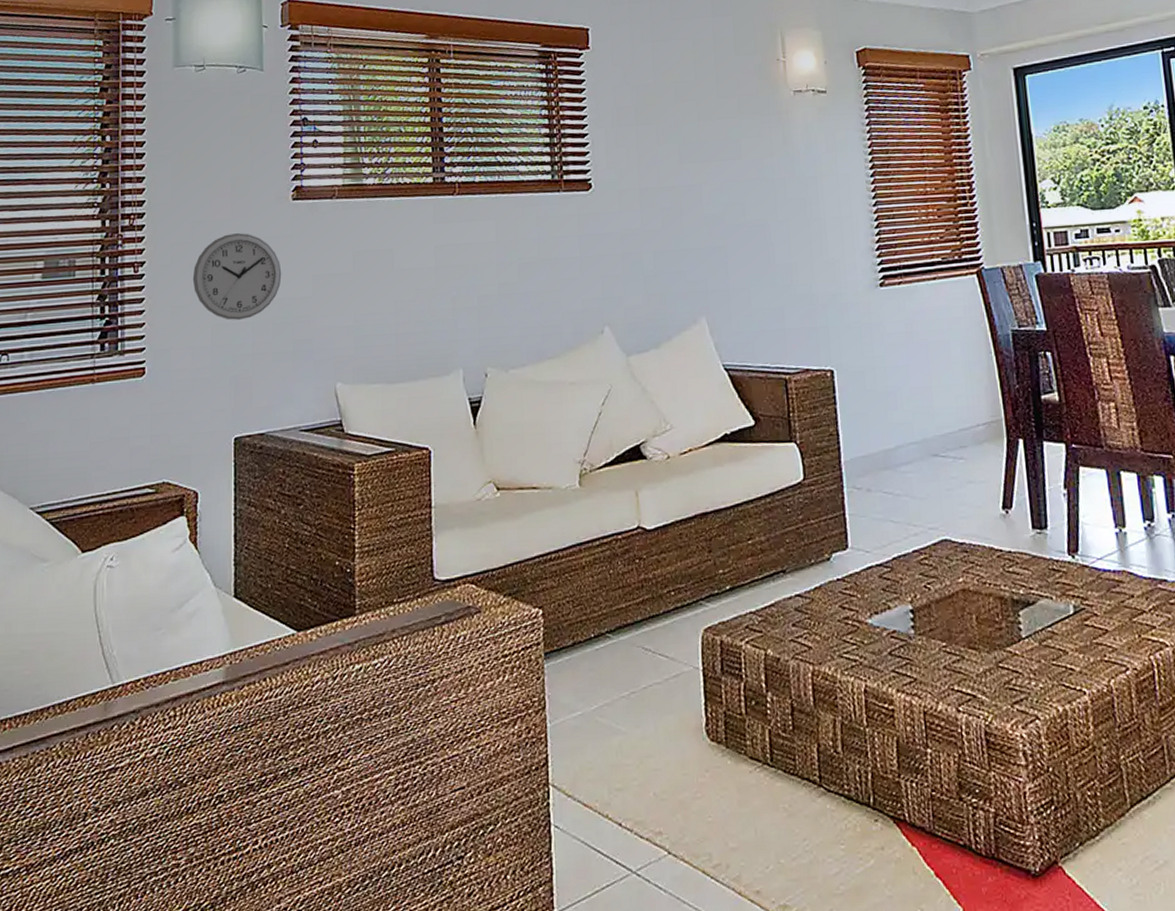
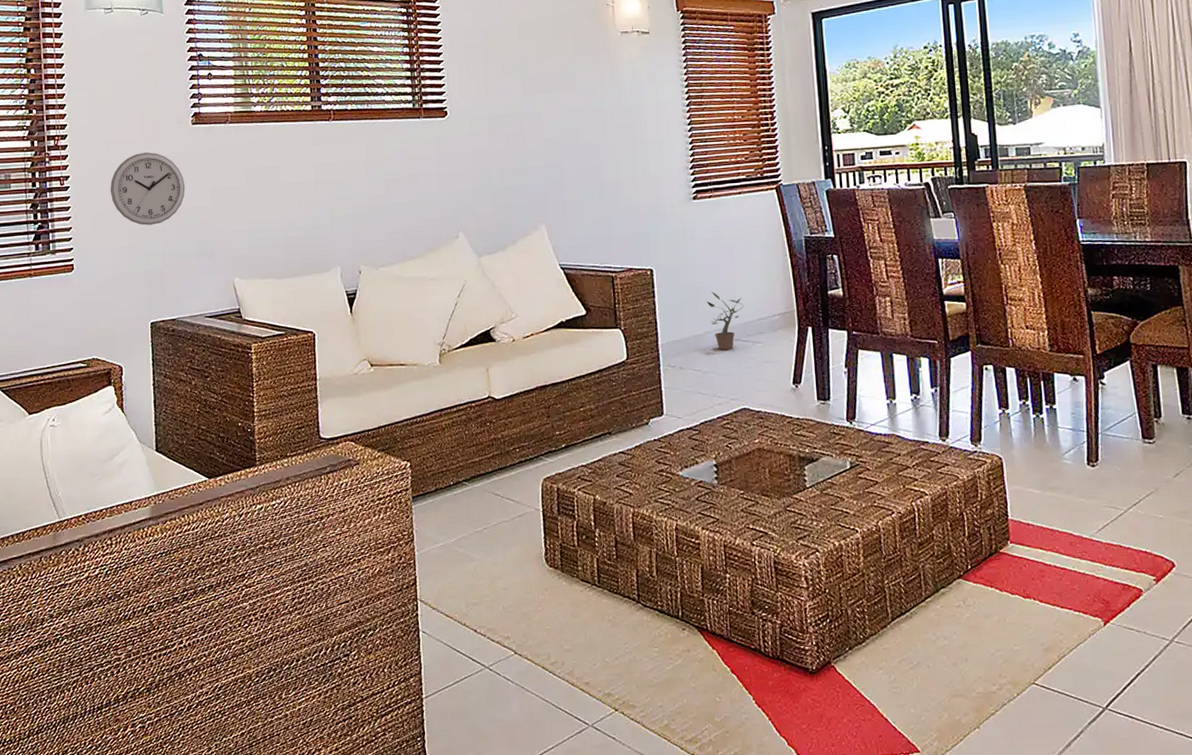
potted plant: none [898,396,941,467] -> present [707,291,743,350]

